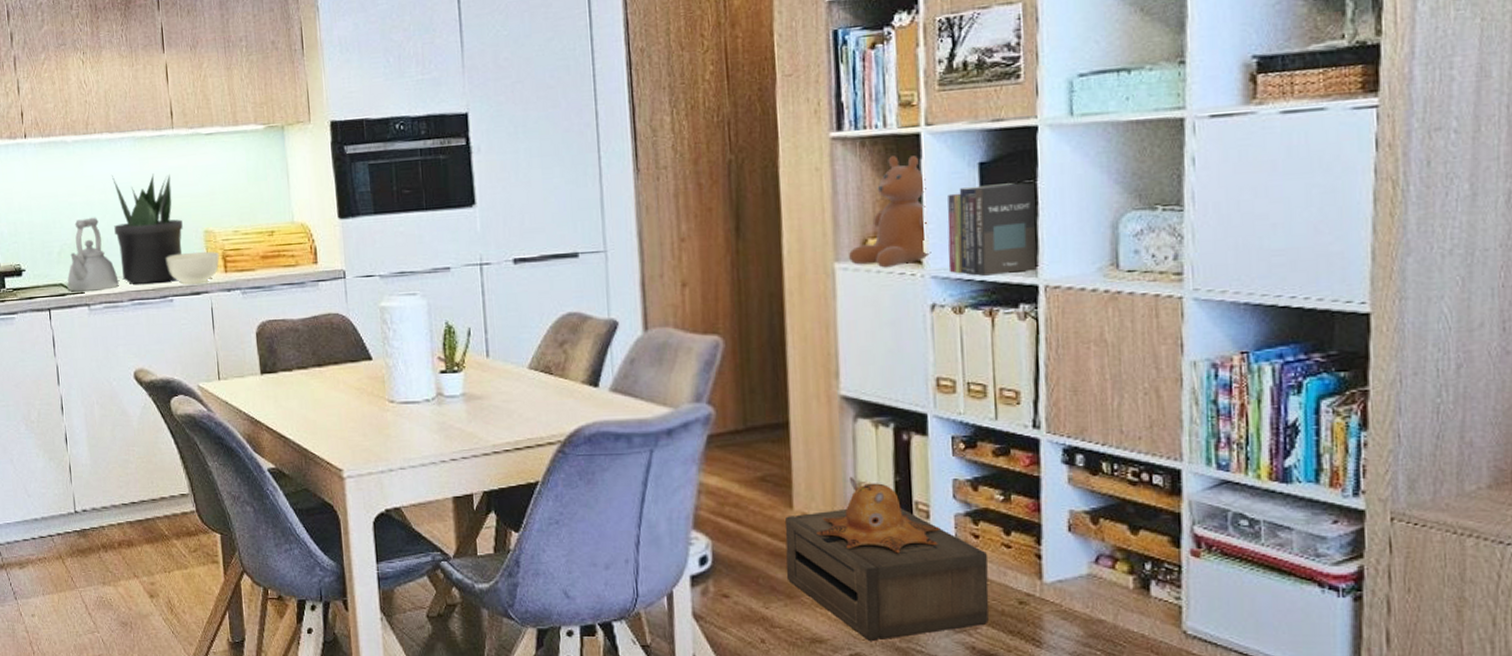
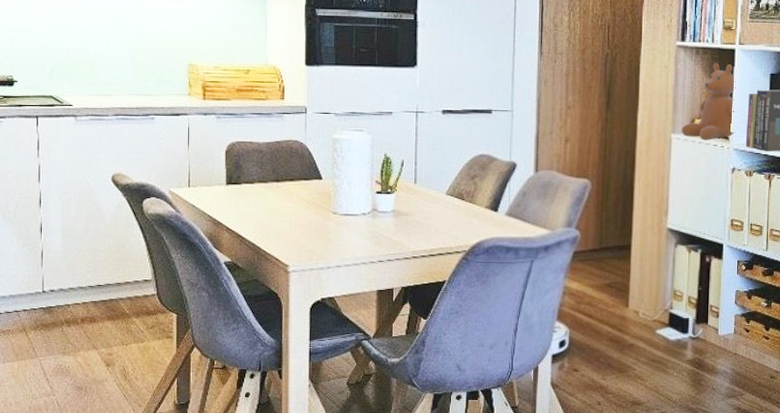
kettle: present [67,217,119,292] -> none [57,42,106,105]
planter: present [112,173,183,284] -> none [106,10,170,103]
bowl: present [165,251,219,285] -> none [151,80,200,107]
toy box: present [784,476,989,641] -> none [619,286,754,403]

